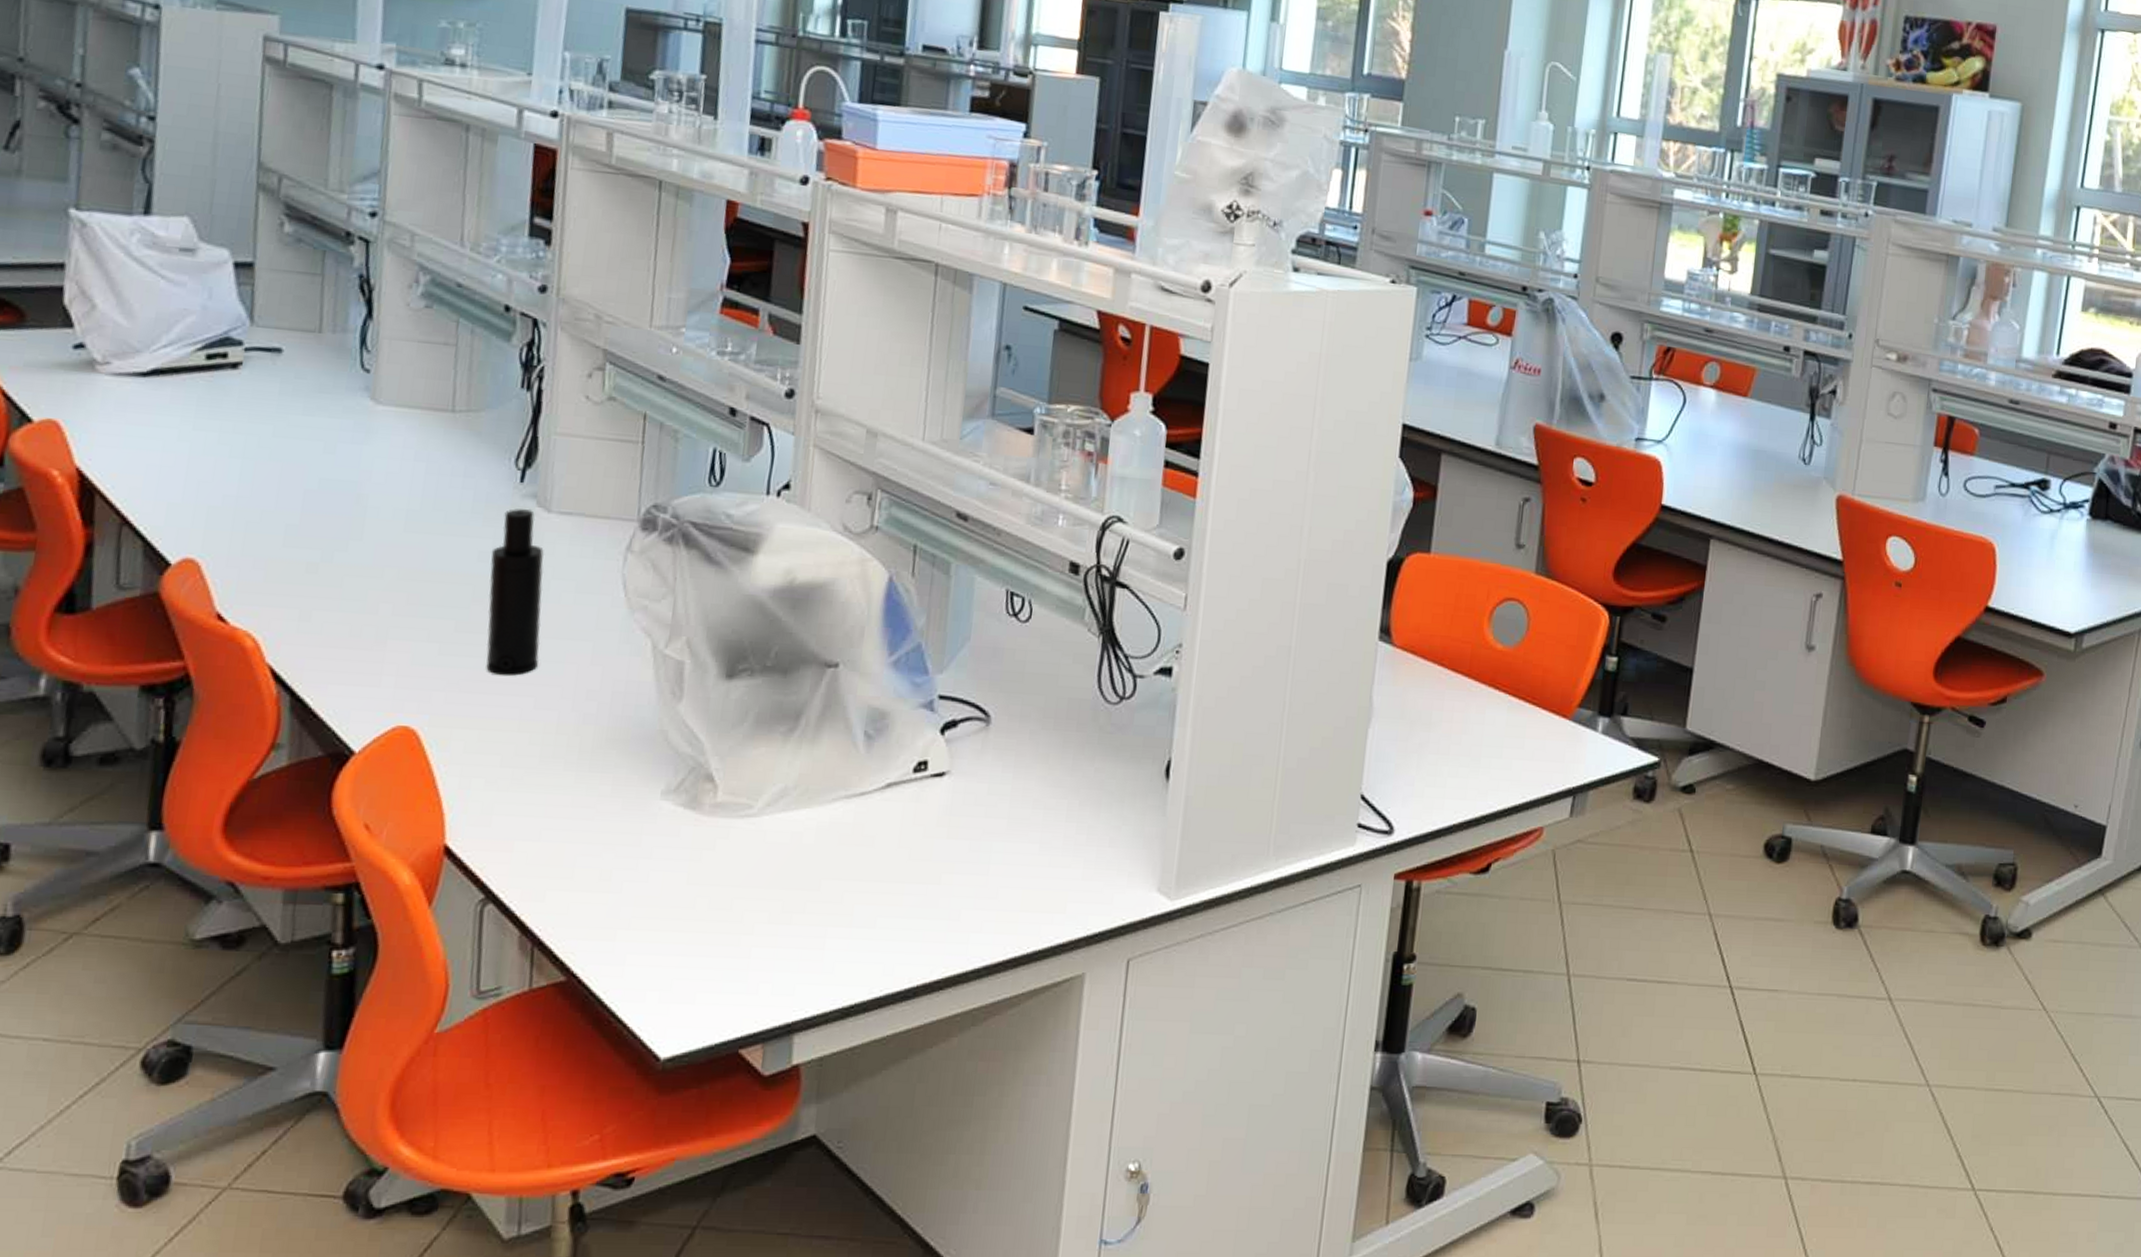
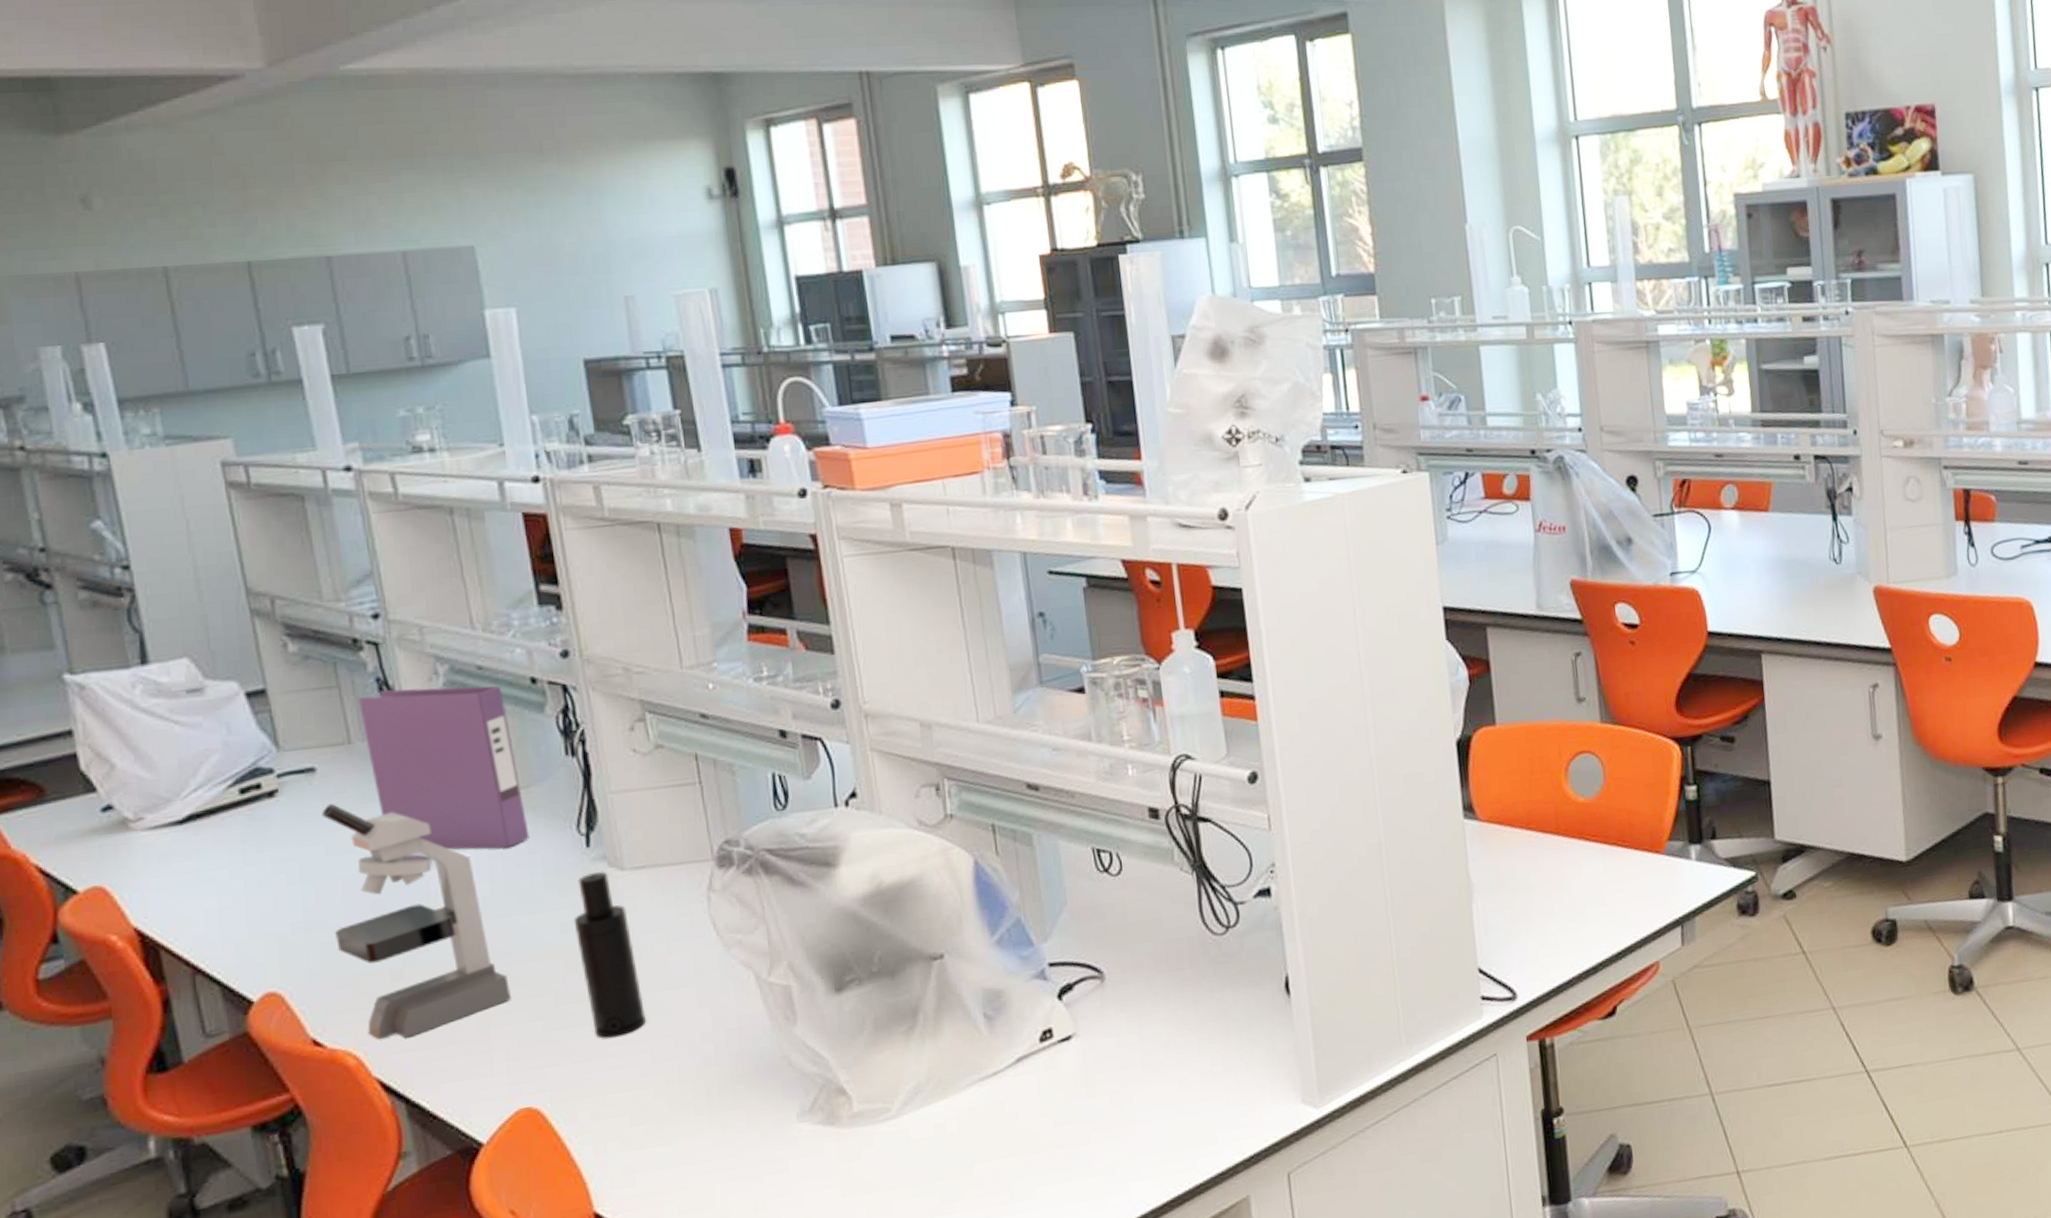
microscope: none [262,386,416,632] -> present [322,802,511,1039]
binder: none [333,286,476,467] -> present [358,685,530,850]

